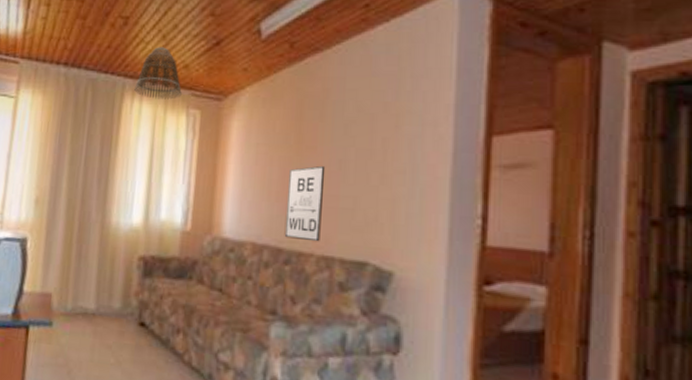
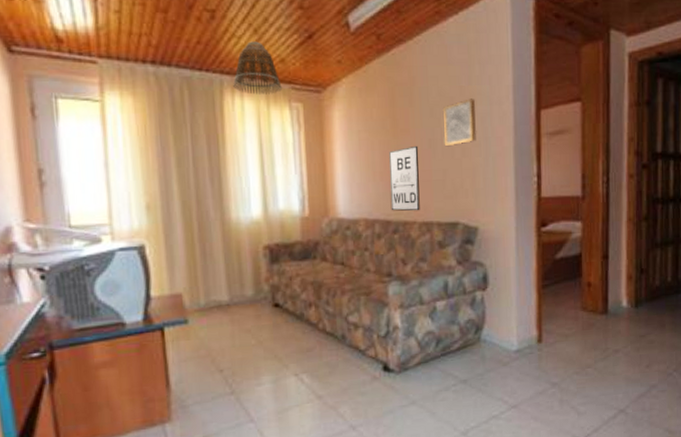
wall art: none [358,117,402,171] -> present [442,98,477,147]

